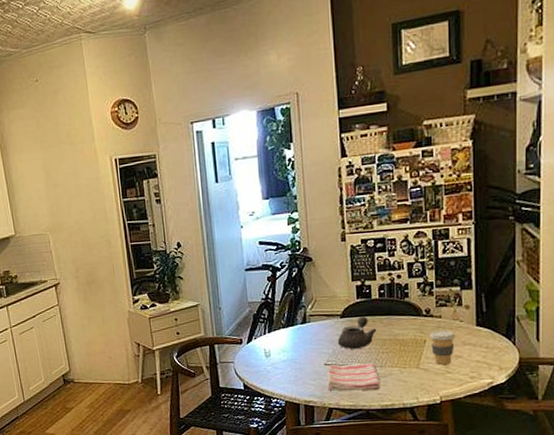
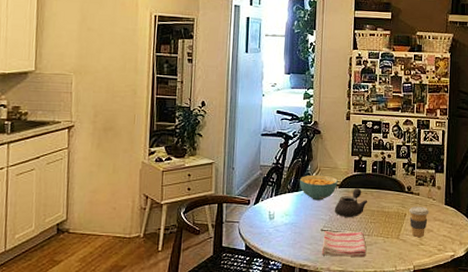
cereal bowl: none [293,305,338,334] -> present [299,175,338,201]

